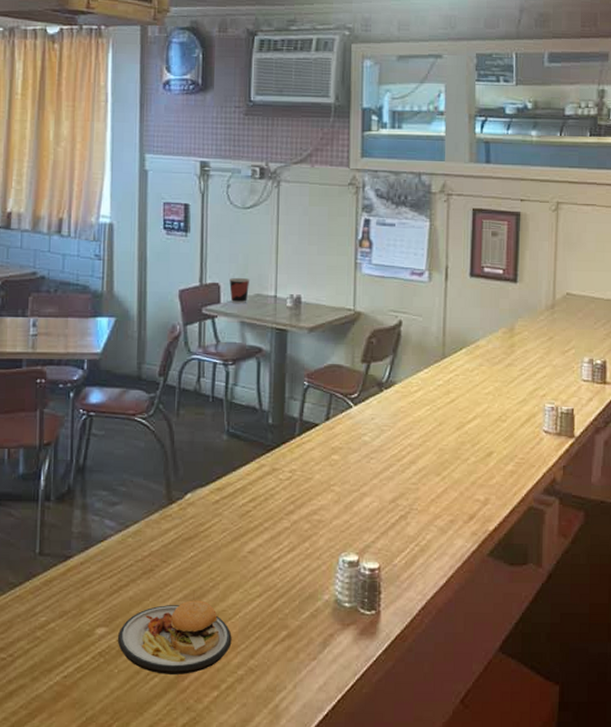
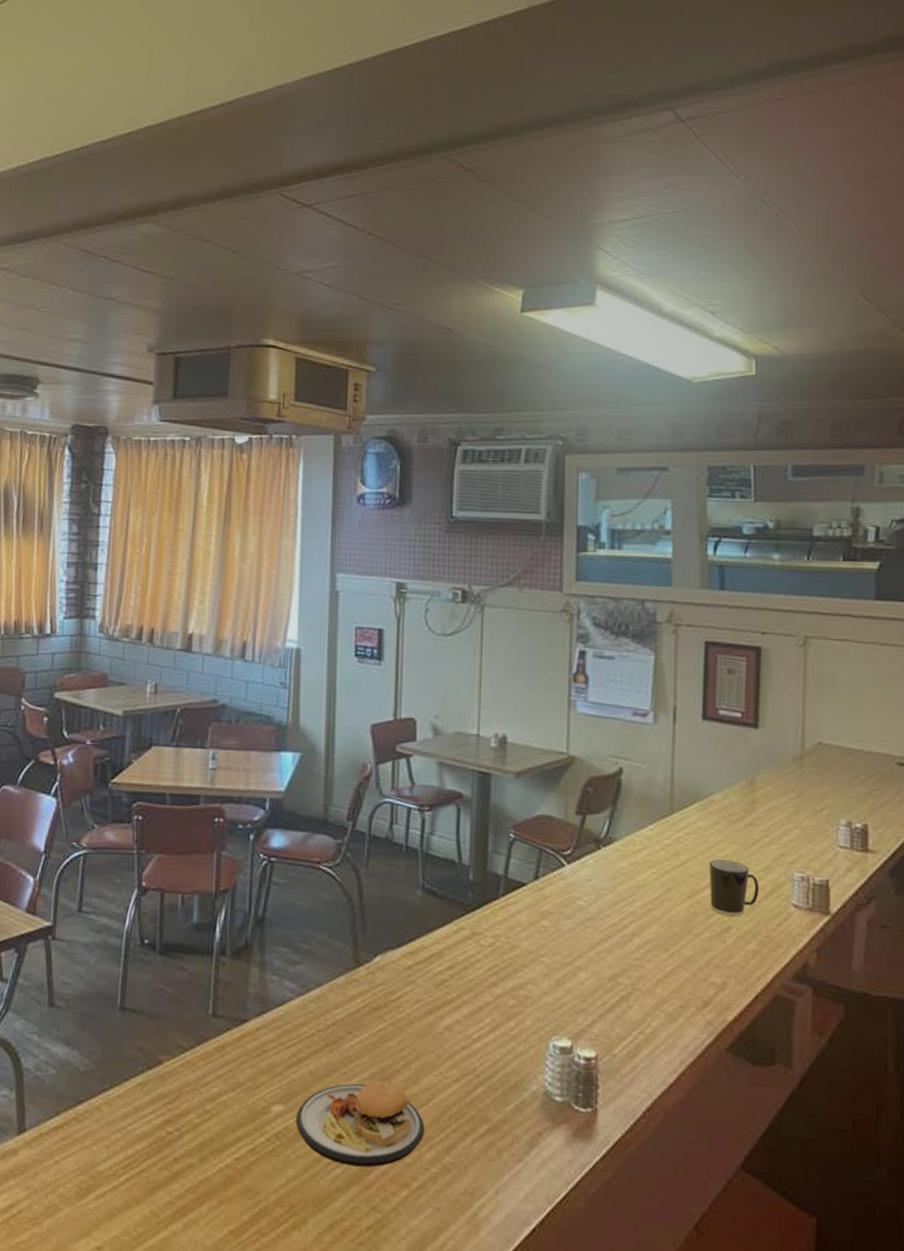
cup: present [229,277,250,304] -> none [426,712,450,743]
mug: none [474,396,516,443] -> present [709,859,759,916]

